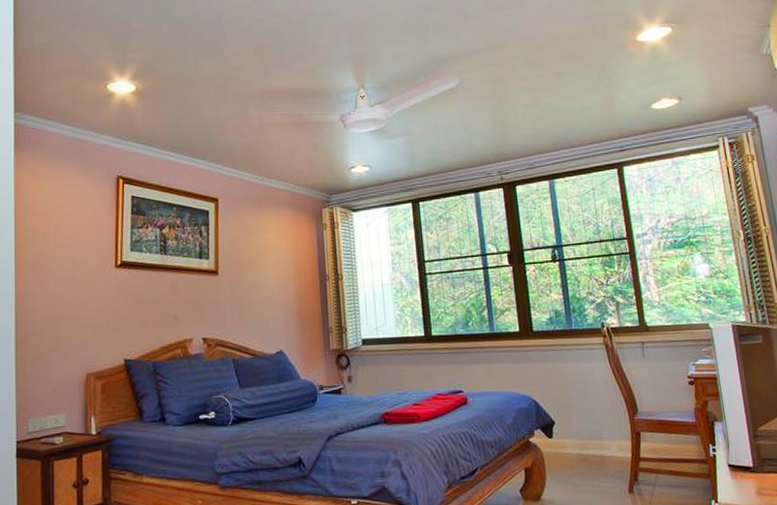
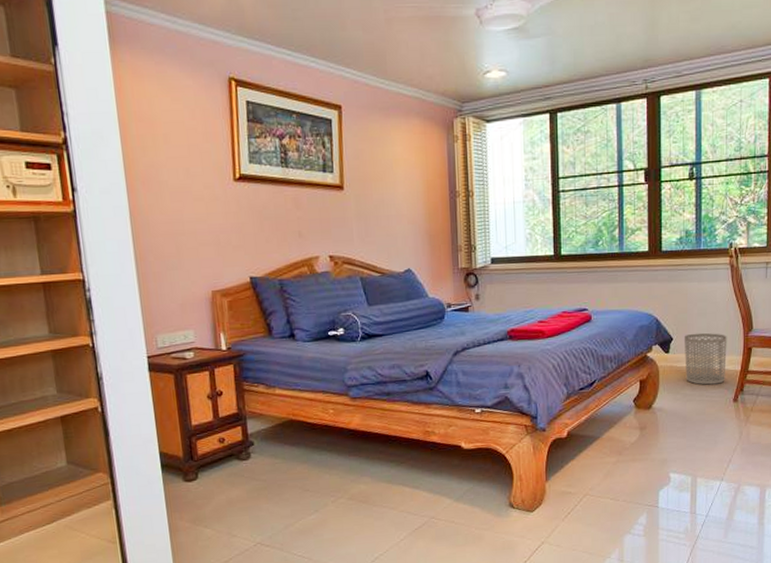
waste bin: none [566,416,616,474] -> present [683,332,727,385]

